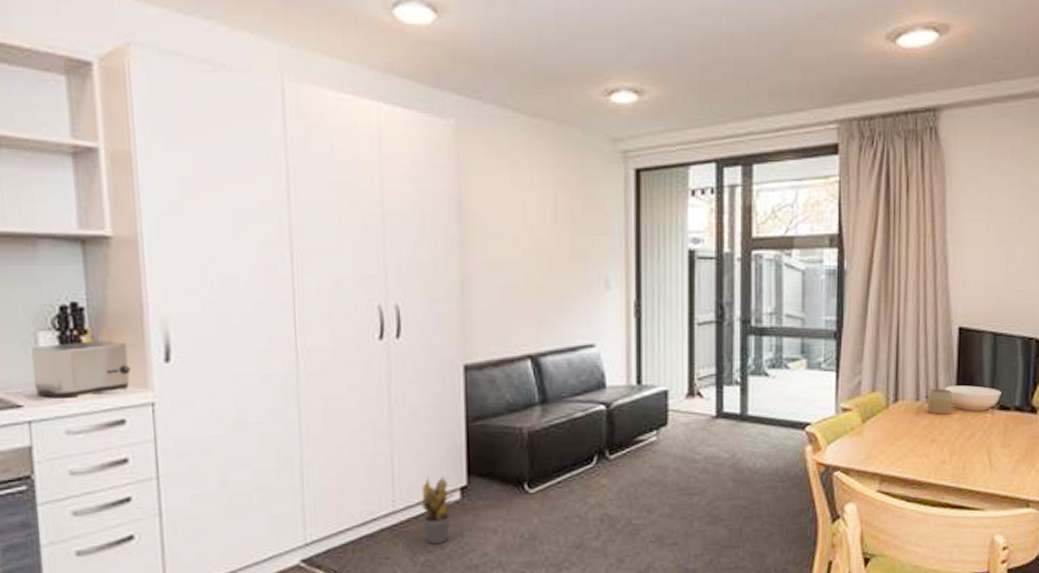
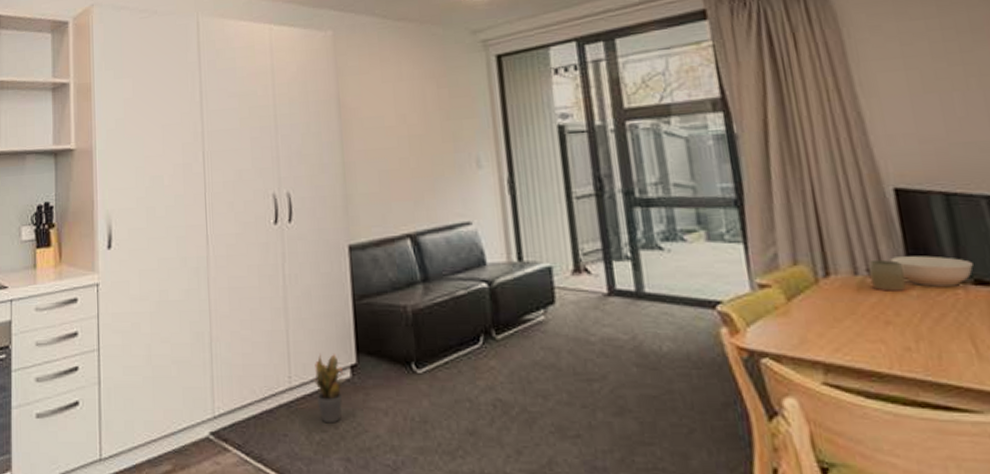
toaster: present [31,340,131,398] -> none [17,232,83,281]

